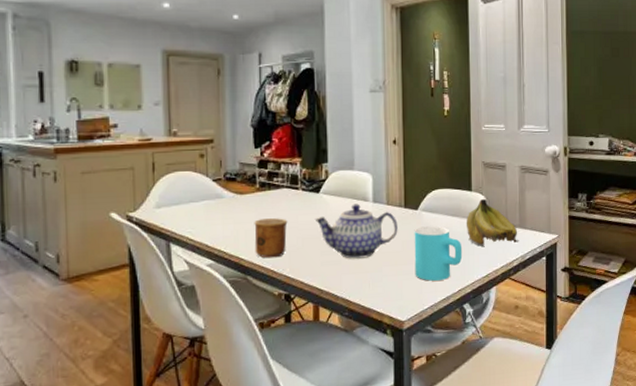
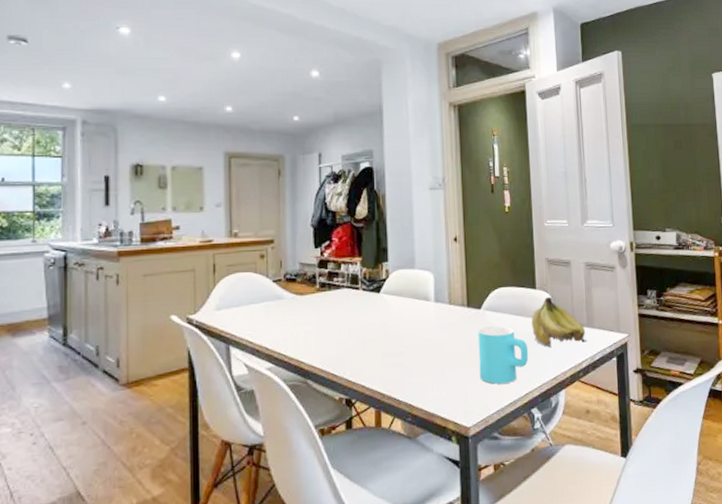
cup: present [254,218,288,258] -> none [314,319,348,361]
teapot: present [314,203,398,259] -> none [375,303,461,361]

